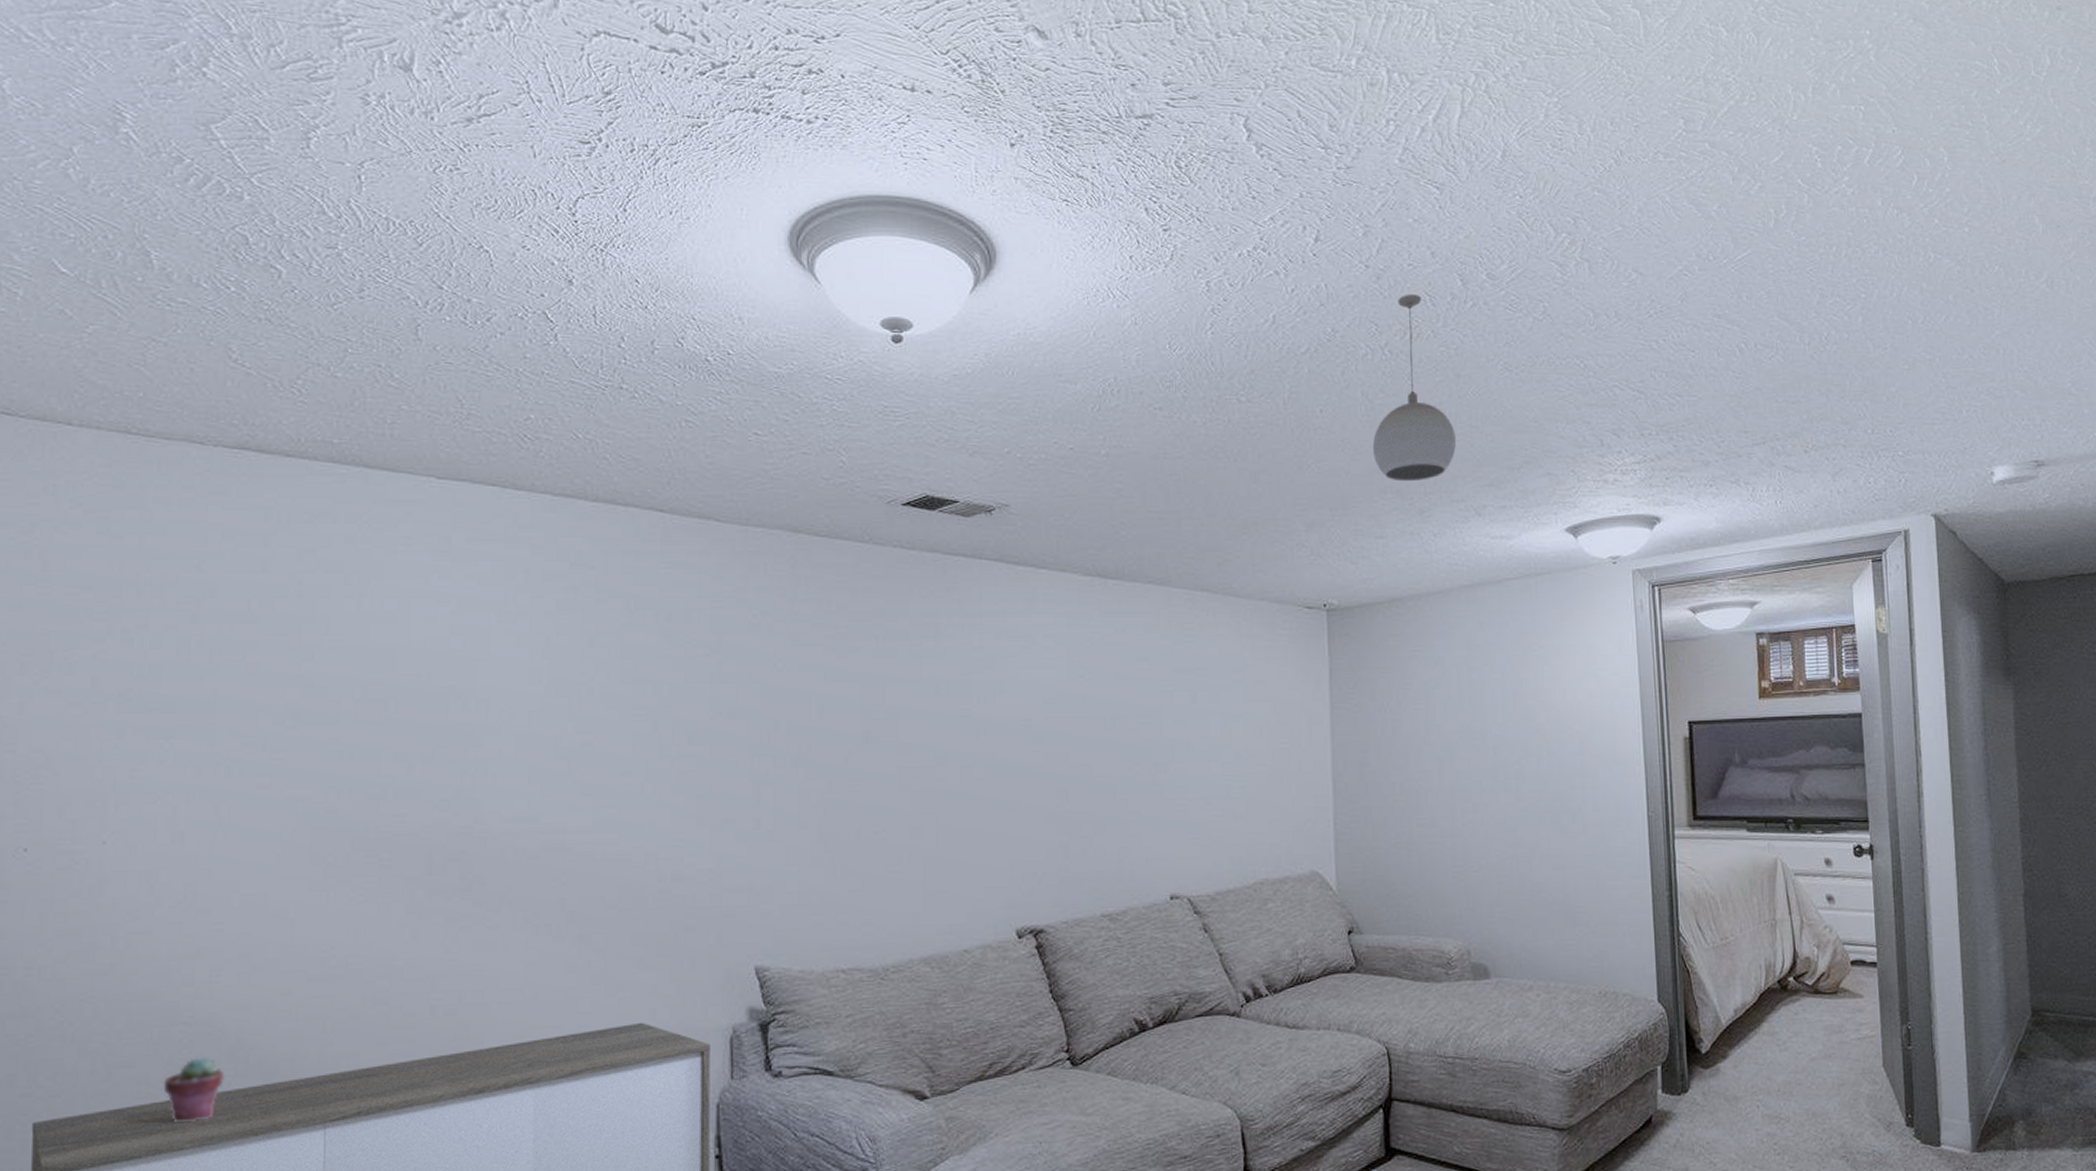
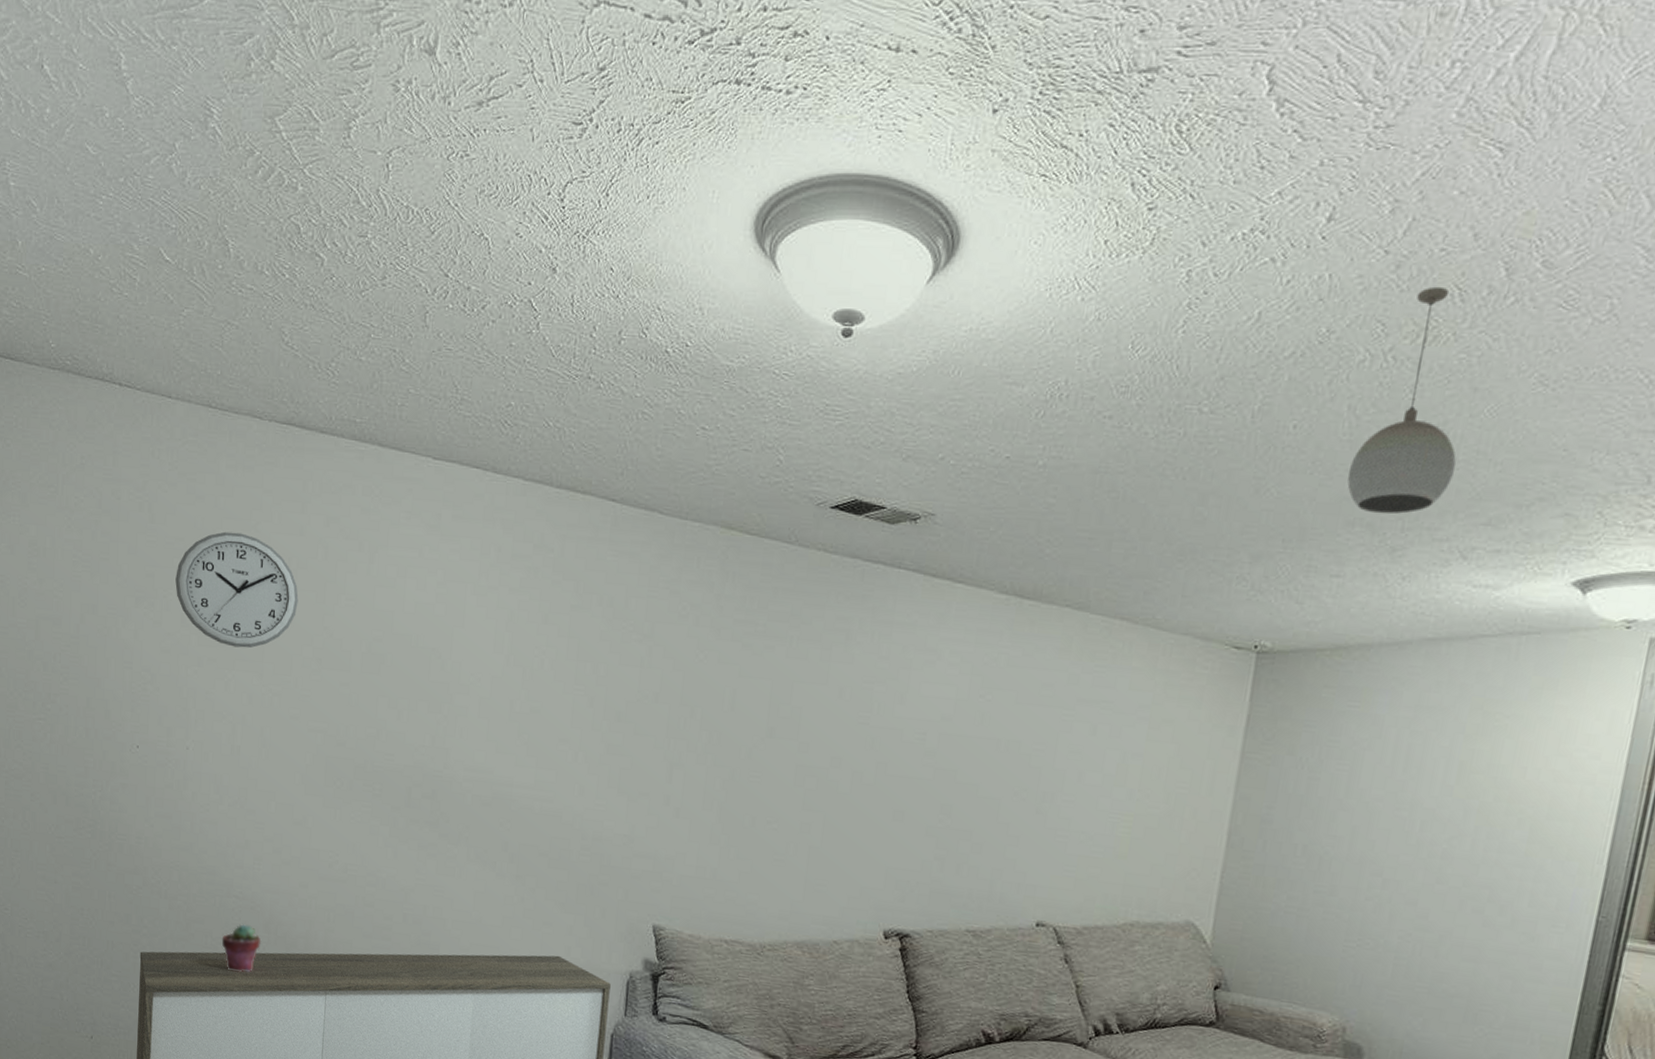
wall clock: none [81,575,264,711] -> present [175,531,299,649]

